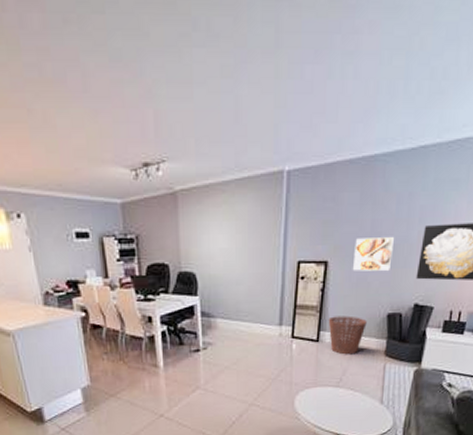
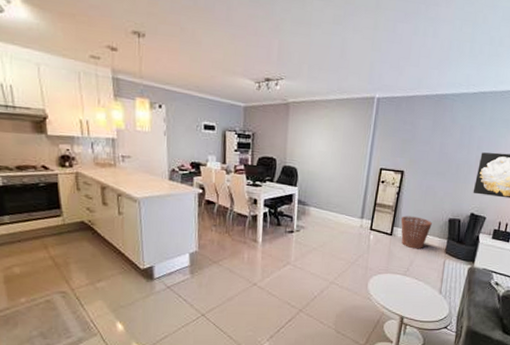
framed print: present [352,237,394,271] -> none [423,156,457,184]

